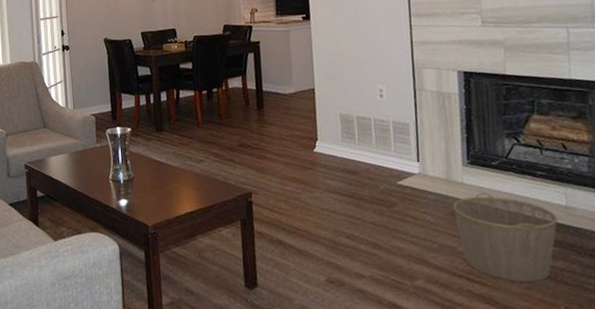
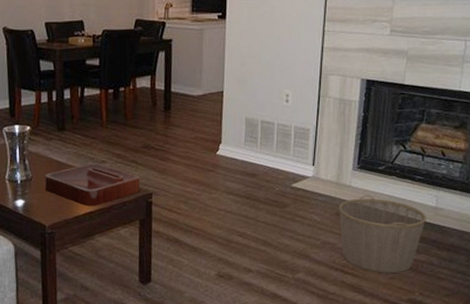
decorative tray: none [146,162,239,206] -> present [45,163,141,206]

